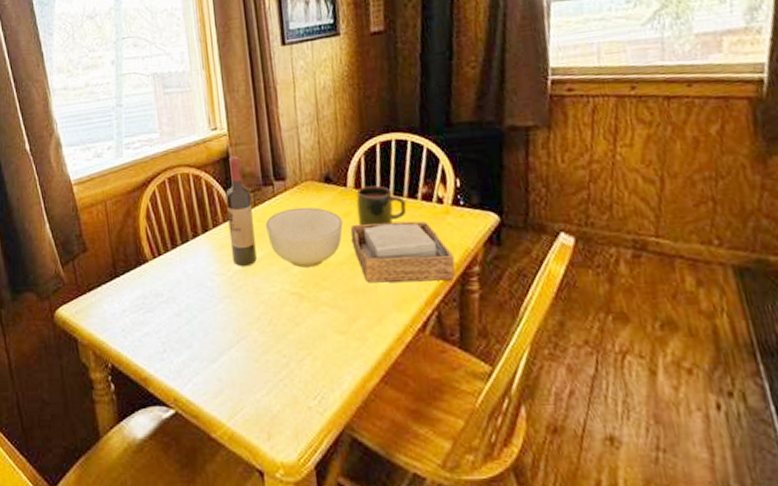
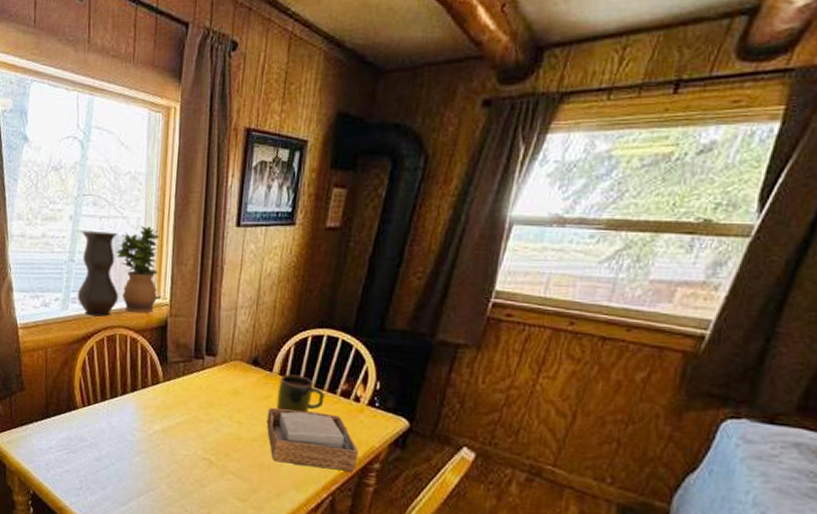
vase: none [125,70,174,160] -> present [77,231,119,317]
potted plant: none [164,59,214,149] -> present [115,226,160,313]
wine bottle: present [225,156,257,267] -> none [154,326,182,428]
bowl: present [265,207,343,268] -> none [189,383,262,439]

